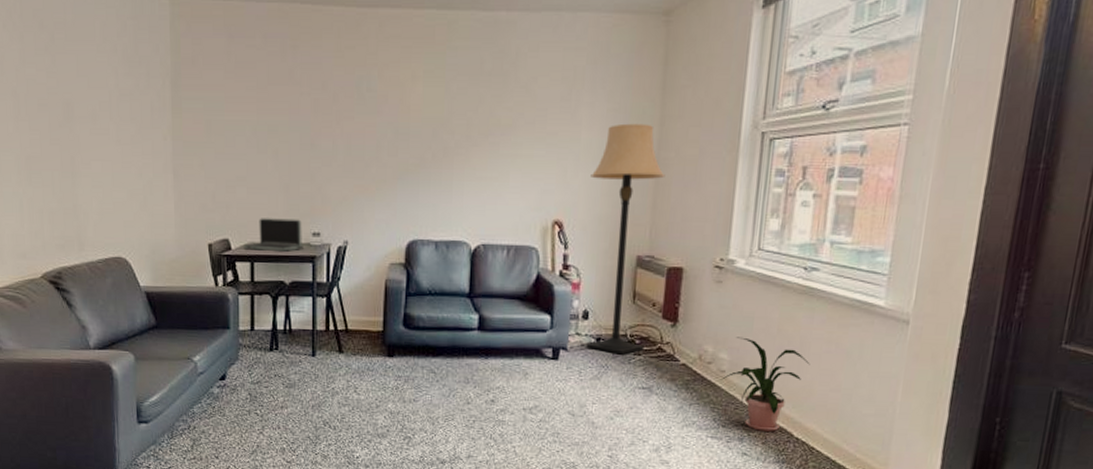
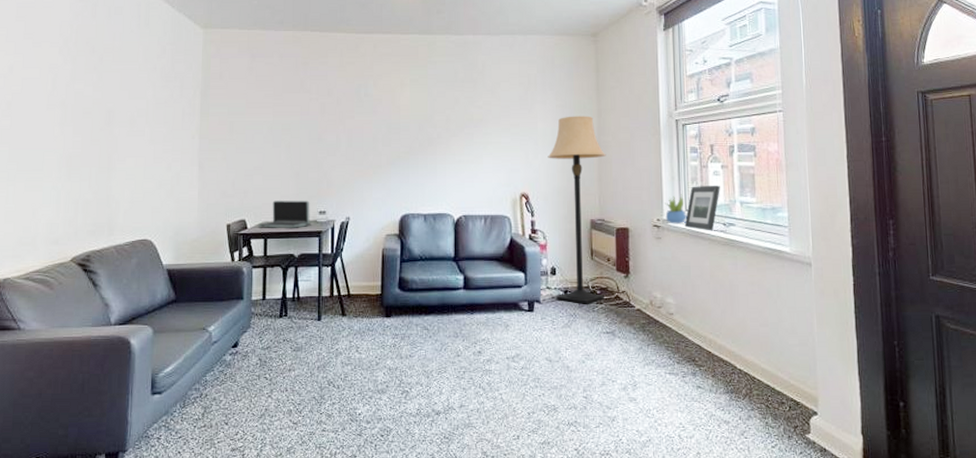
house plant: present [722,337,810,432] -> none [671,283,741,365]
succulent plant: none [731,229,758,266] -> present [665,194,686,224]
picture frame: none [754,219,808,276] -> present [684,186,720,231]

